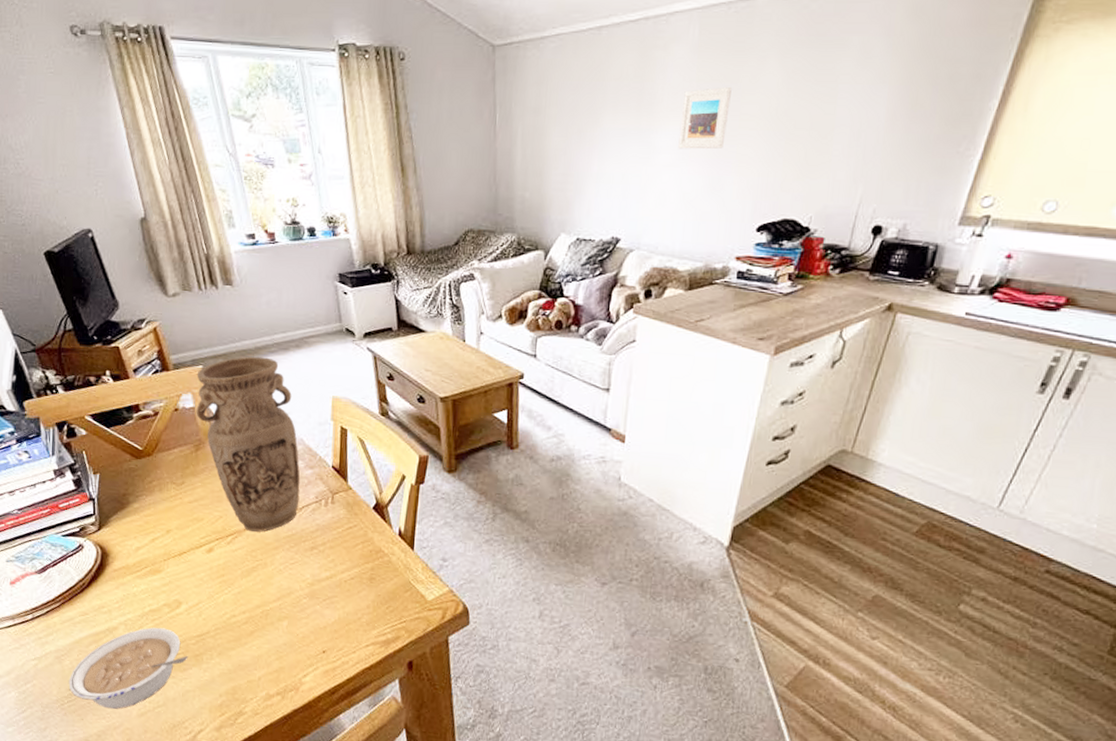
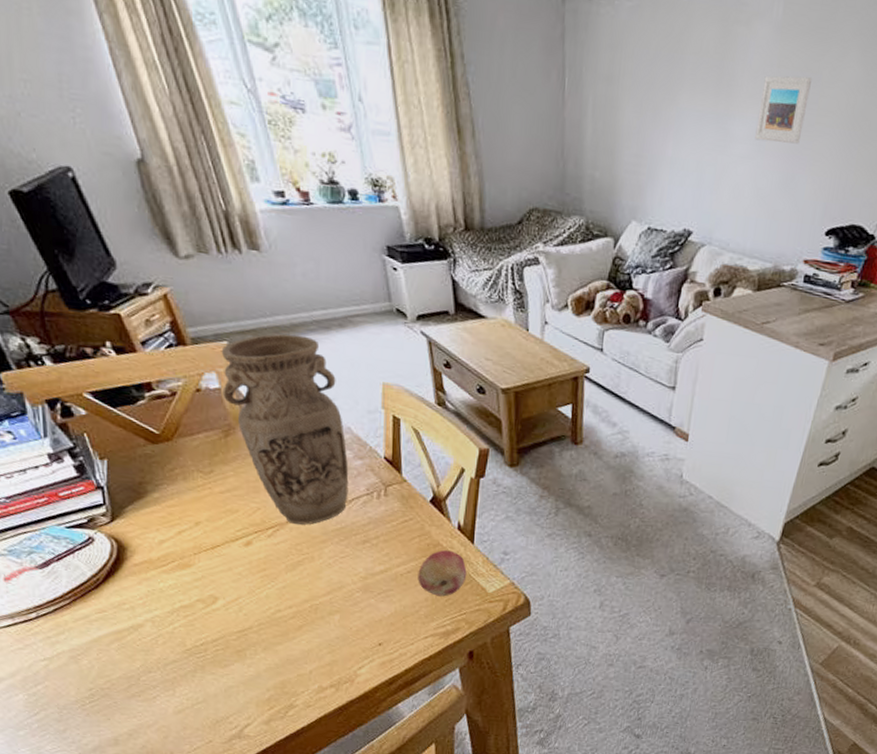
legume: present [68,627,188,710] -> none [89,623,229,708]
fruit: none [360,556,407,604] -> present [418,549,467,597]

